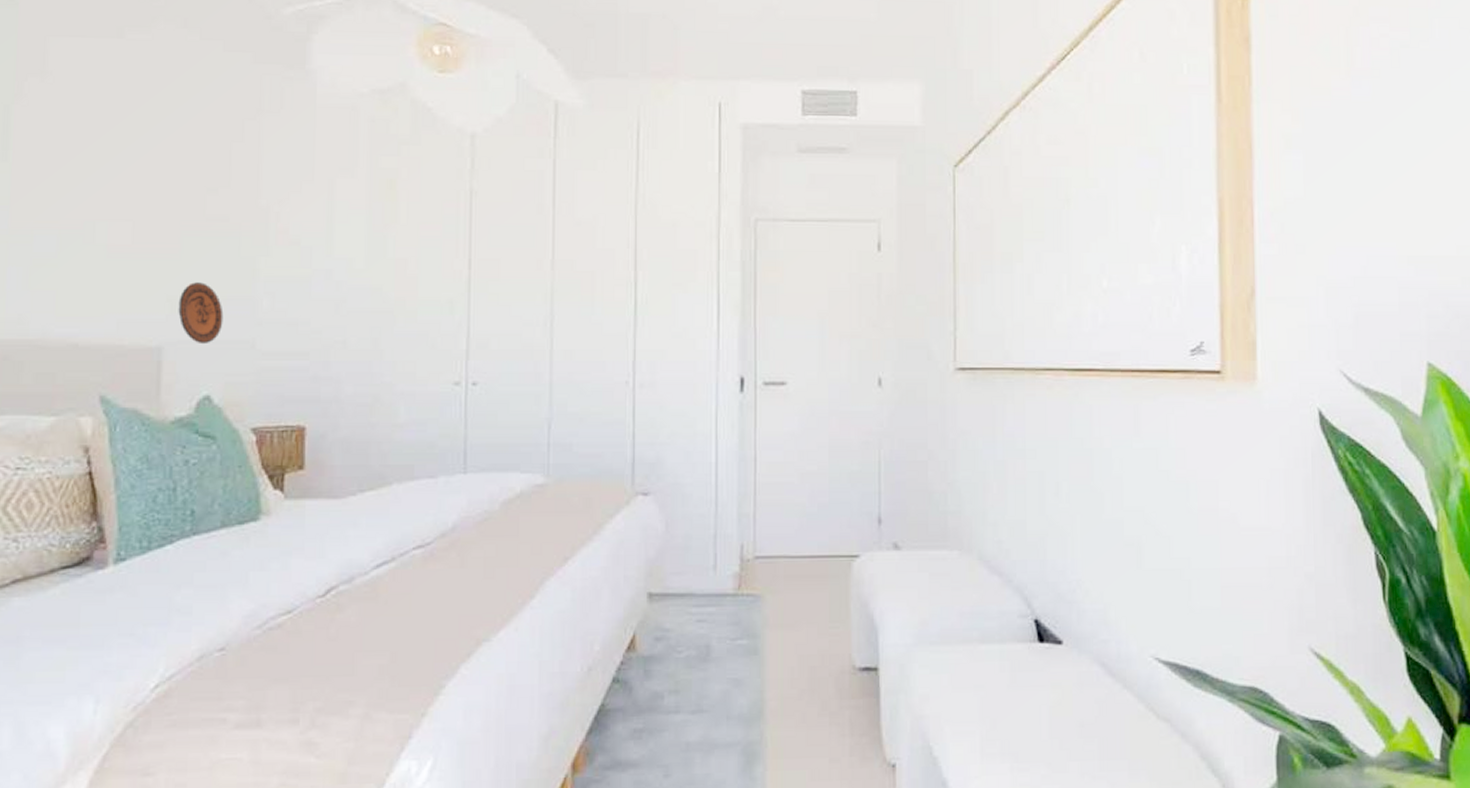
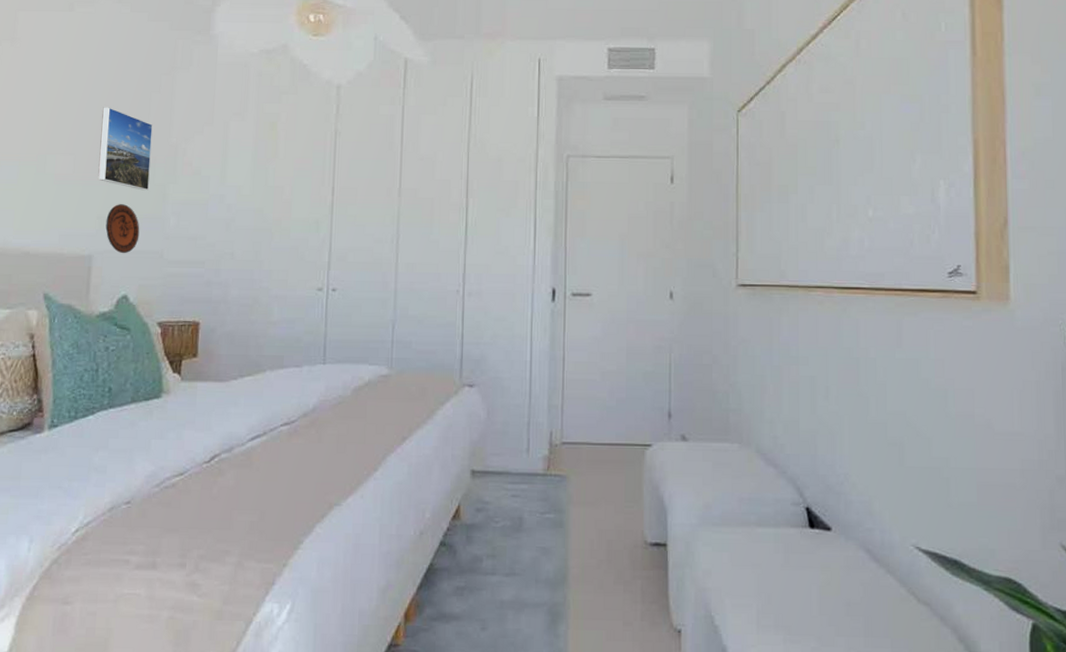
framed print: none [165,160,235,265] -> present [97,107,153,191]

